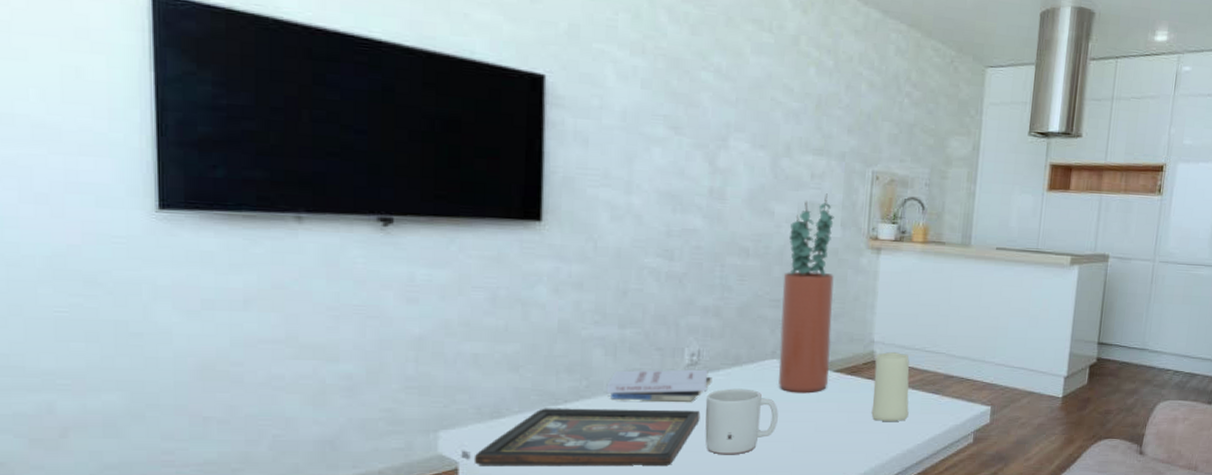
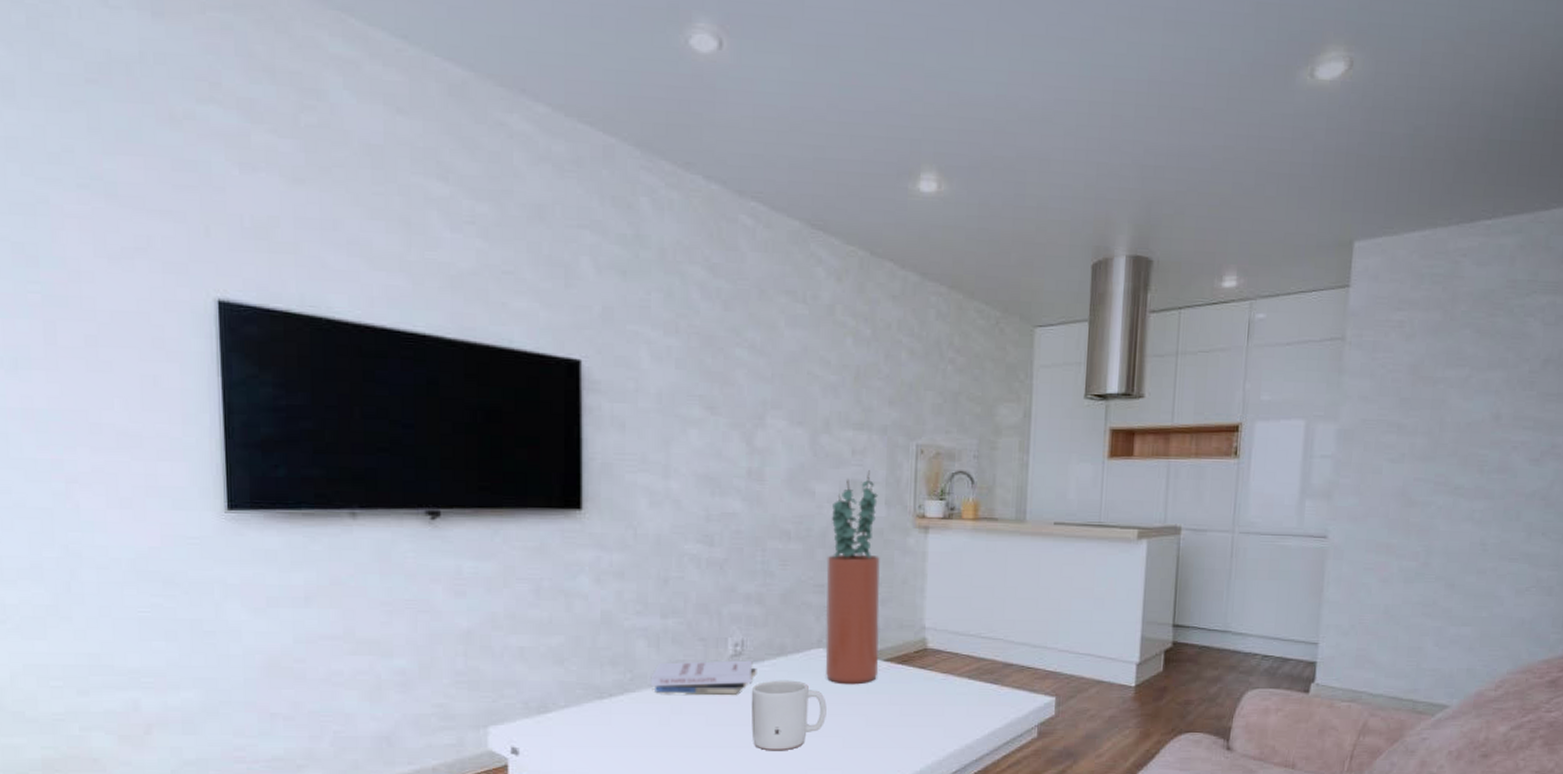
decorative tray: present [474,408,701,465] -> none [522,702,746,762]
candle: present [871,352,910,422] -> none [925,639,966,715]

